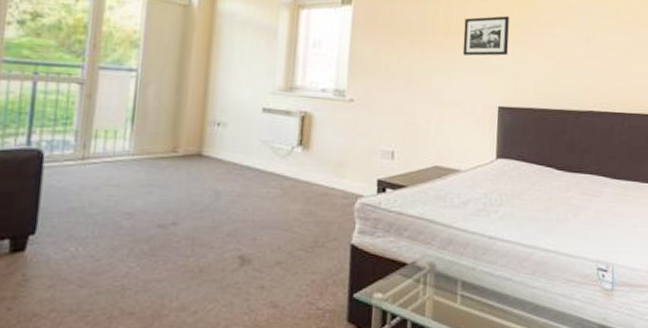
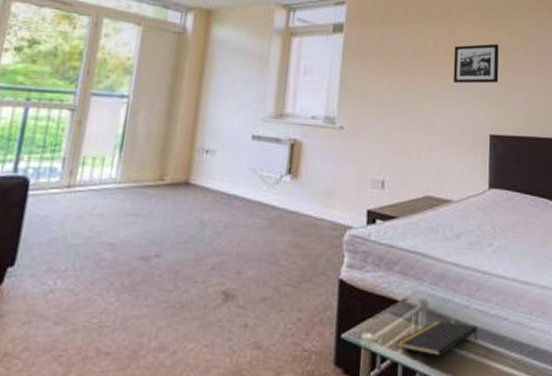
notepad: none [405,282,483,313] -> present [395,322,478,356]

